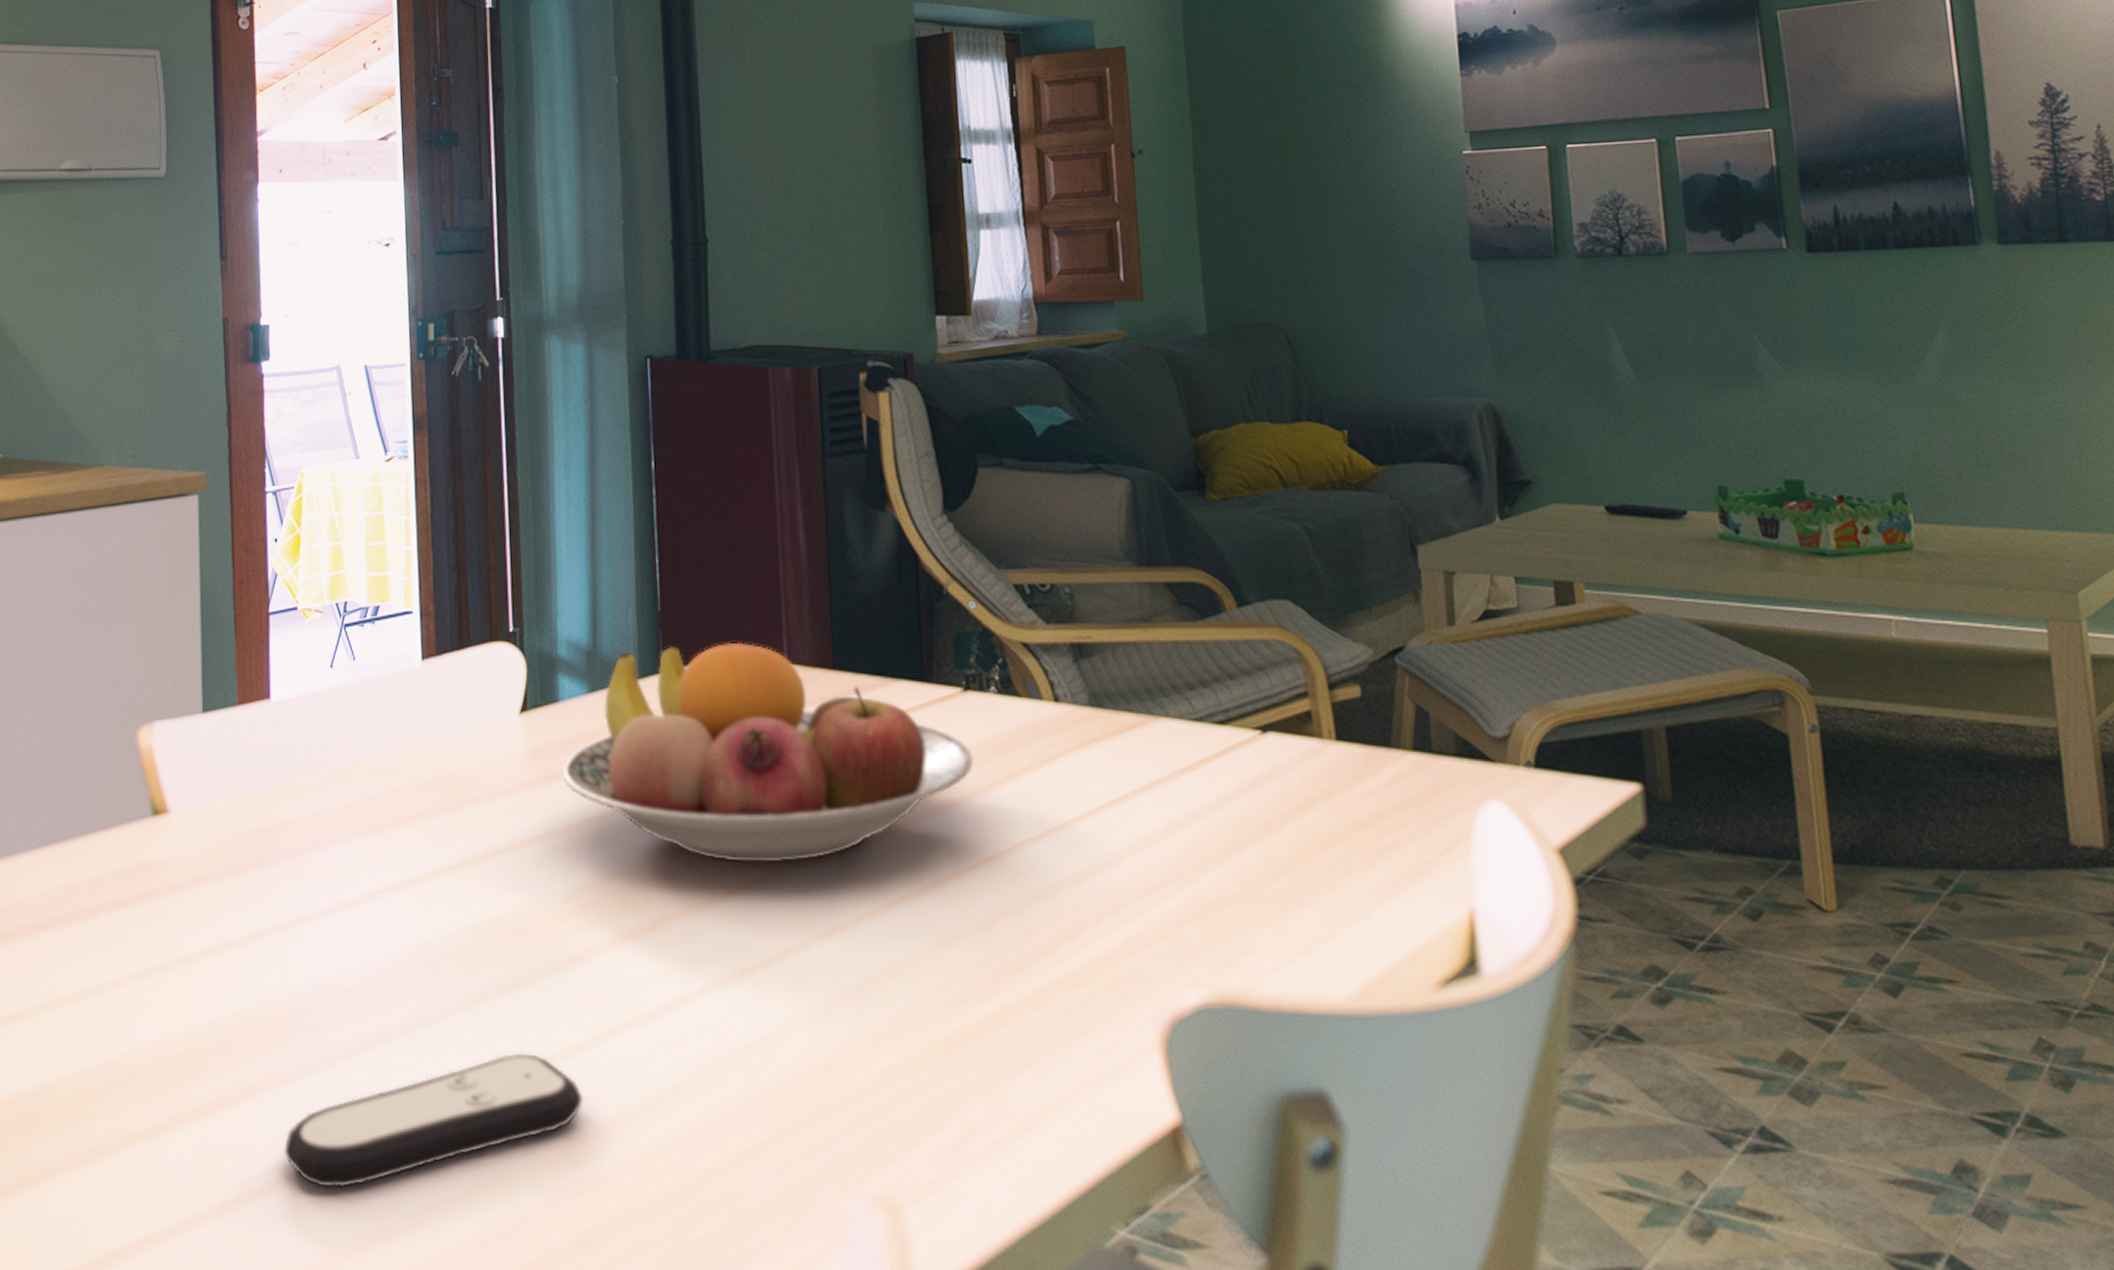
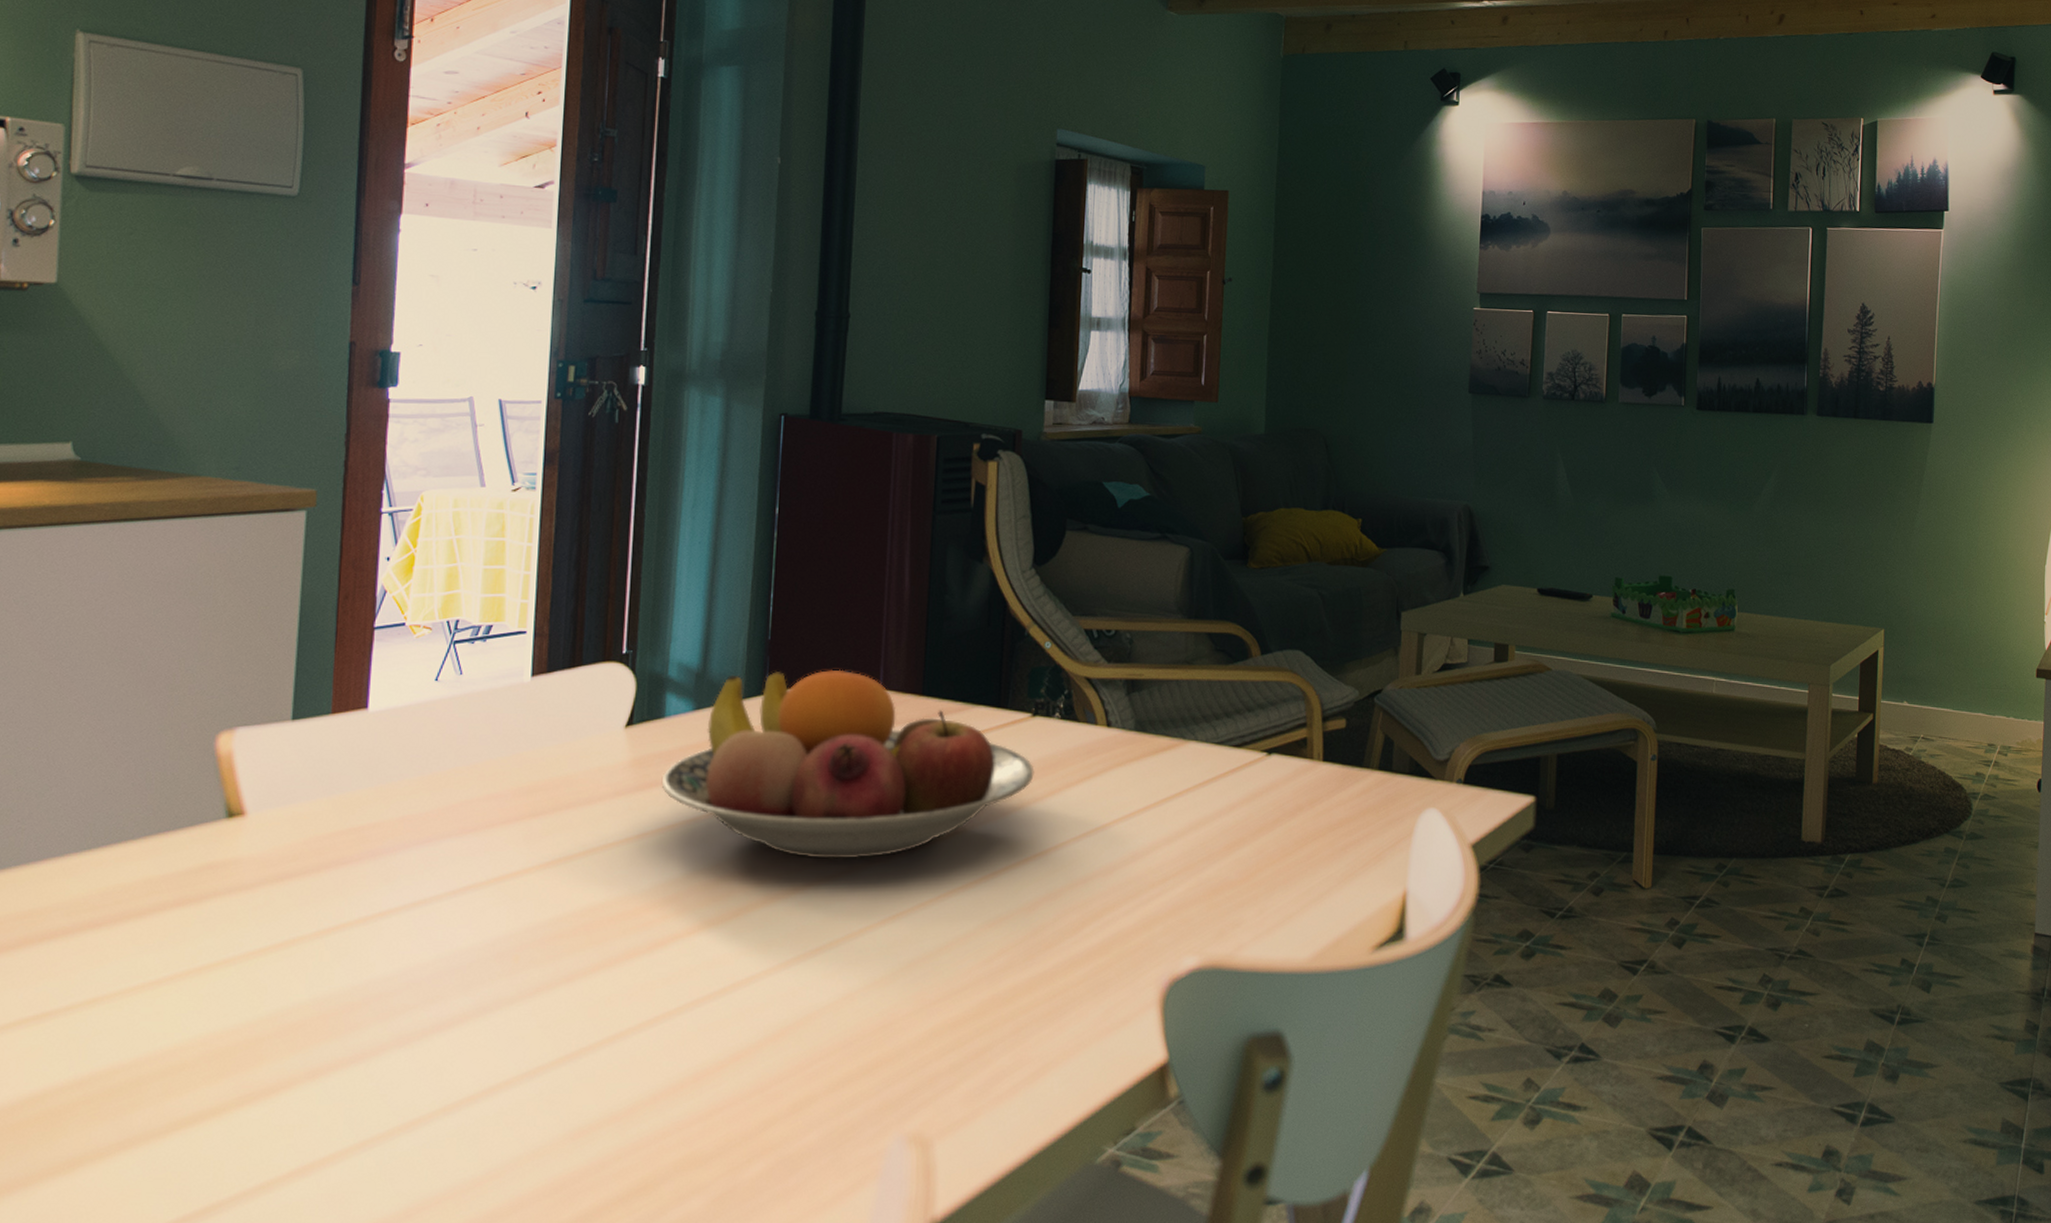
remote control: present [283,1053,584,1188] -> none [341,1029,653,1158]

